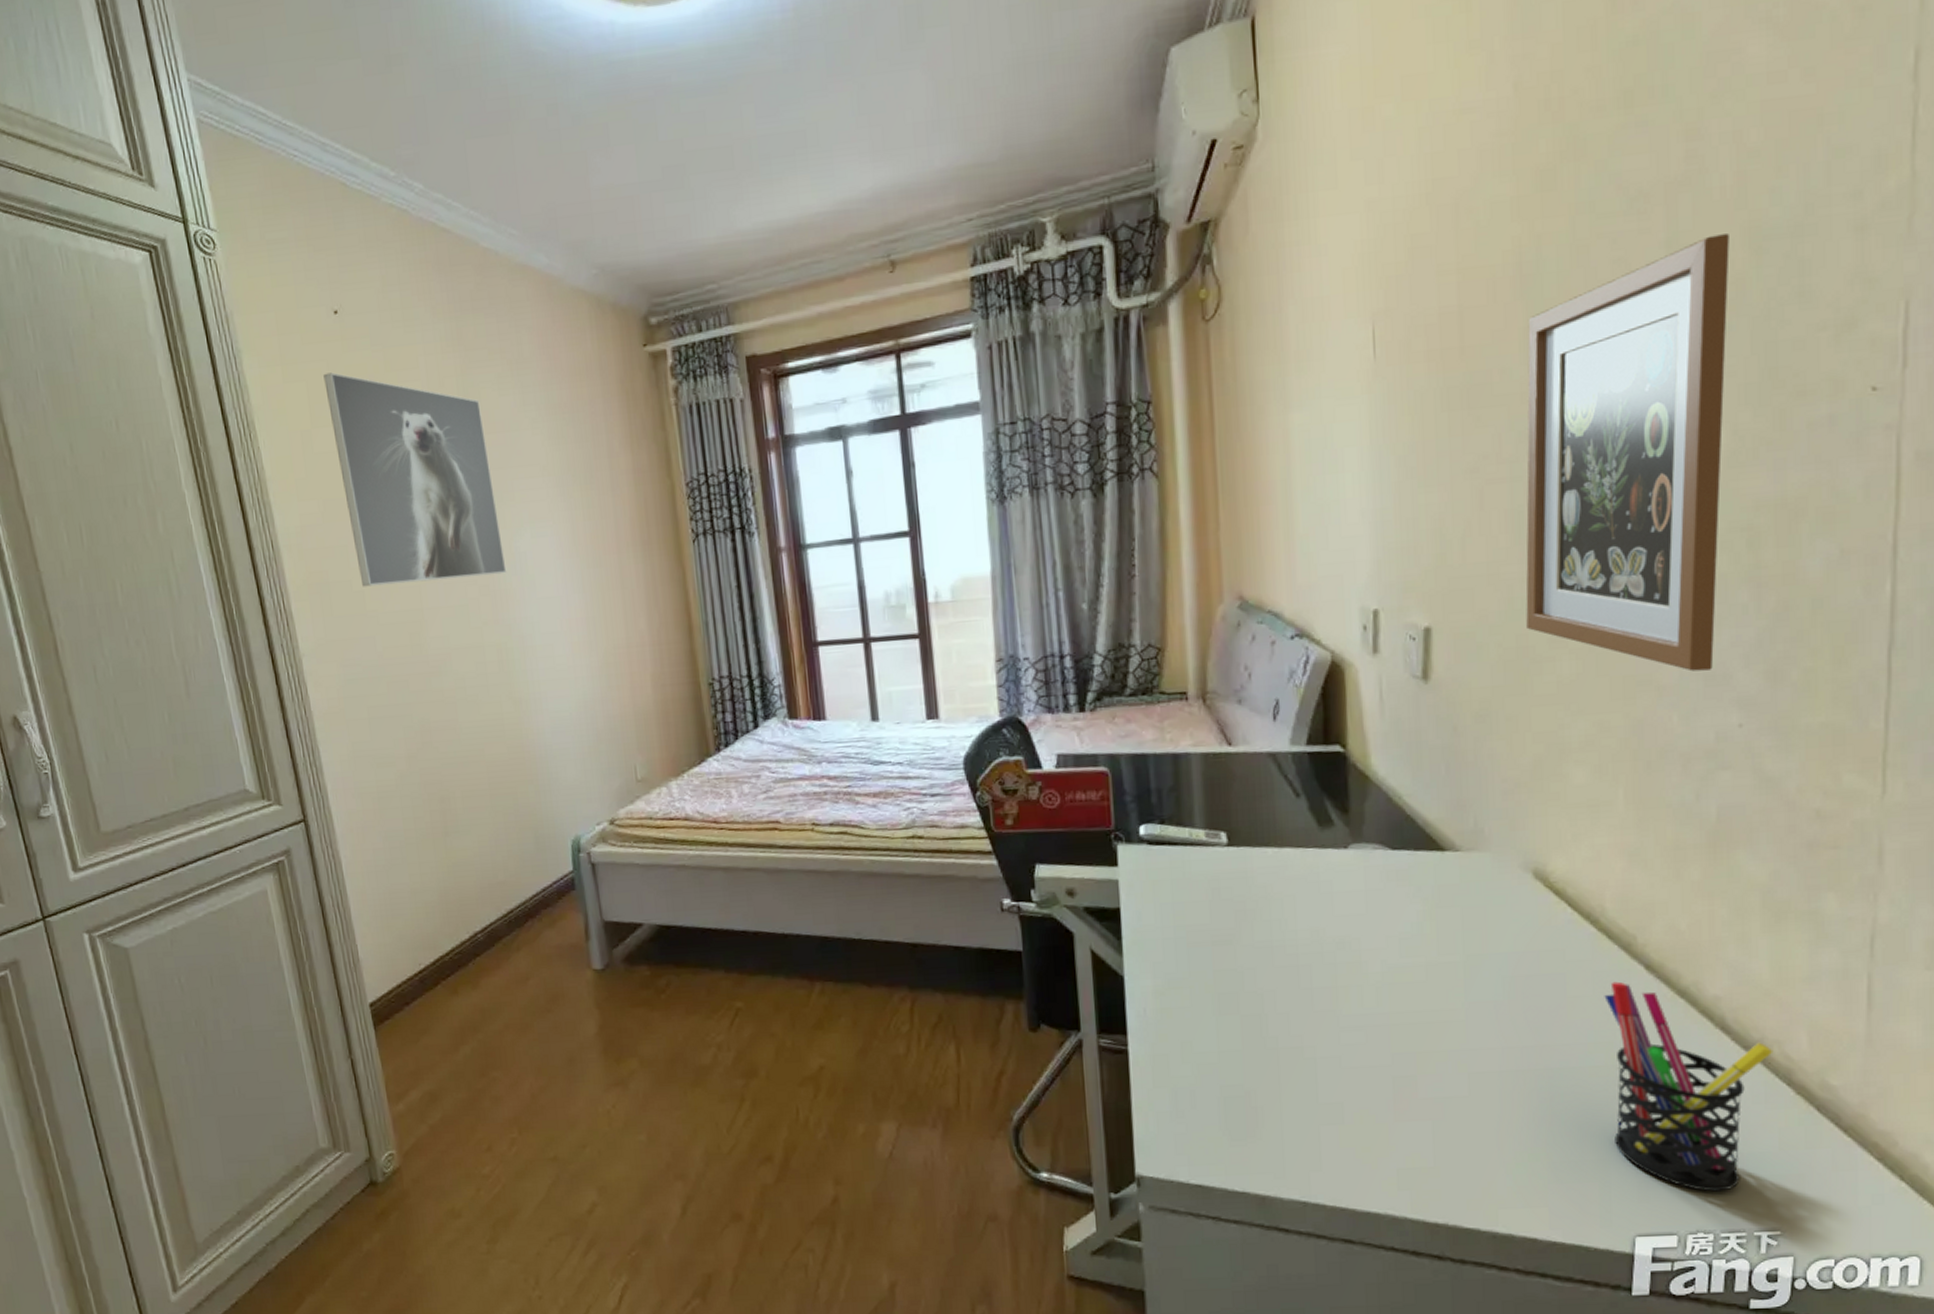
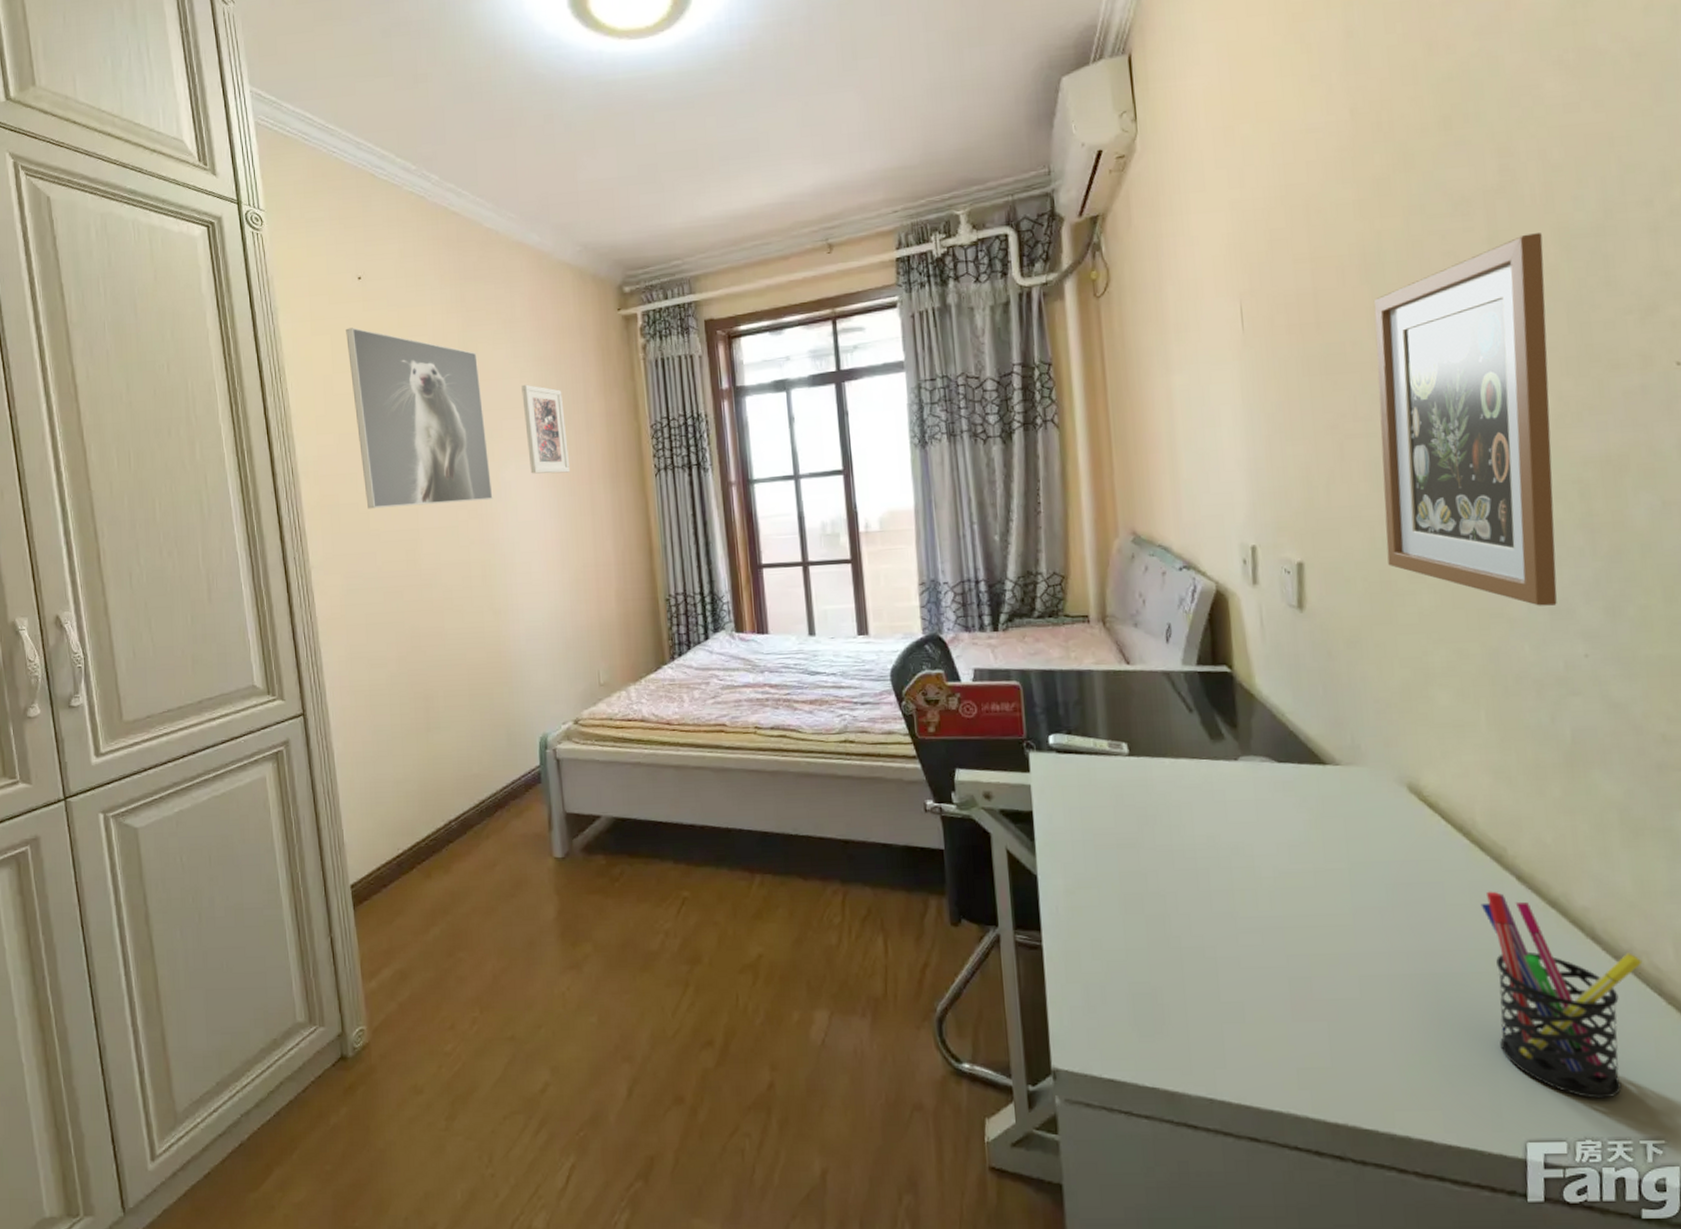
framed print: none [534,437,595,543] -> present [521,384,571,474]

